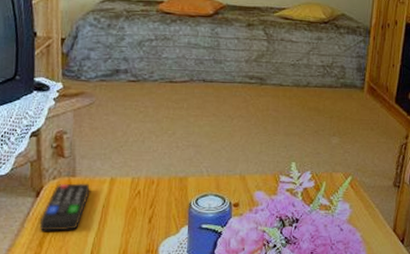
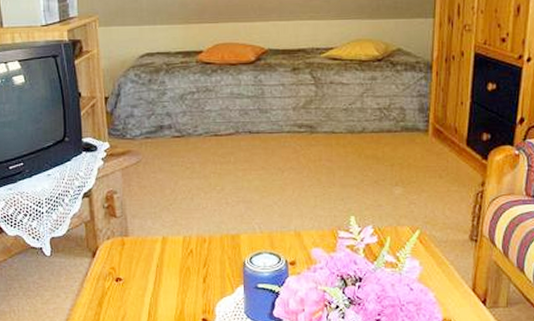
remote control: present [39,183,90,231] -> none [97,243,143,291]

